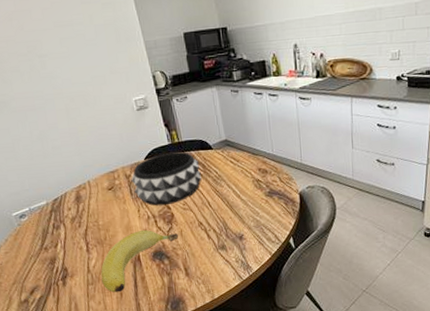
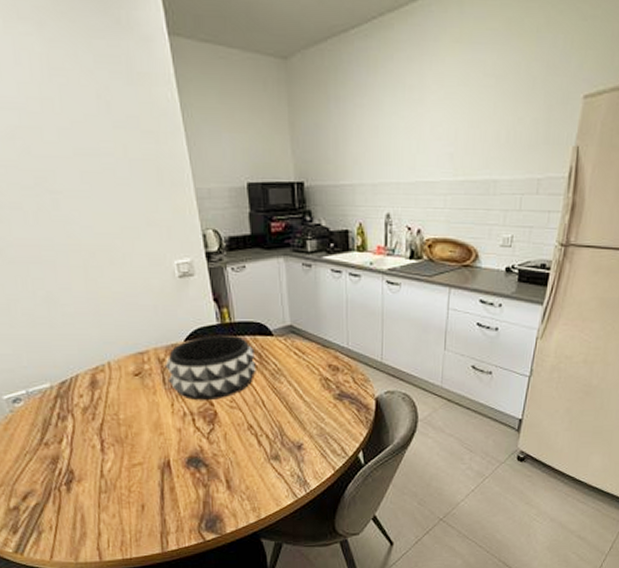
banana: present [100,230,178,293] -> none [117,430,221,504]

